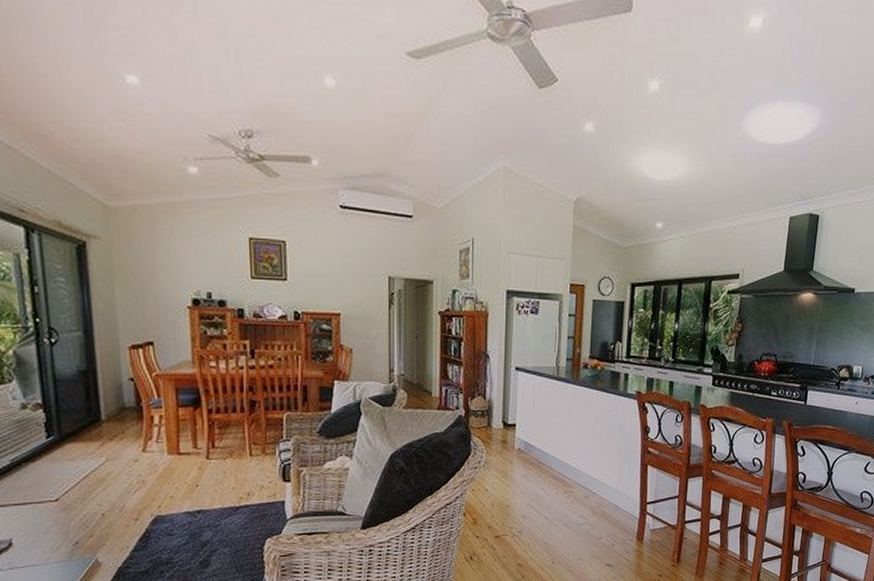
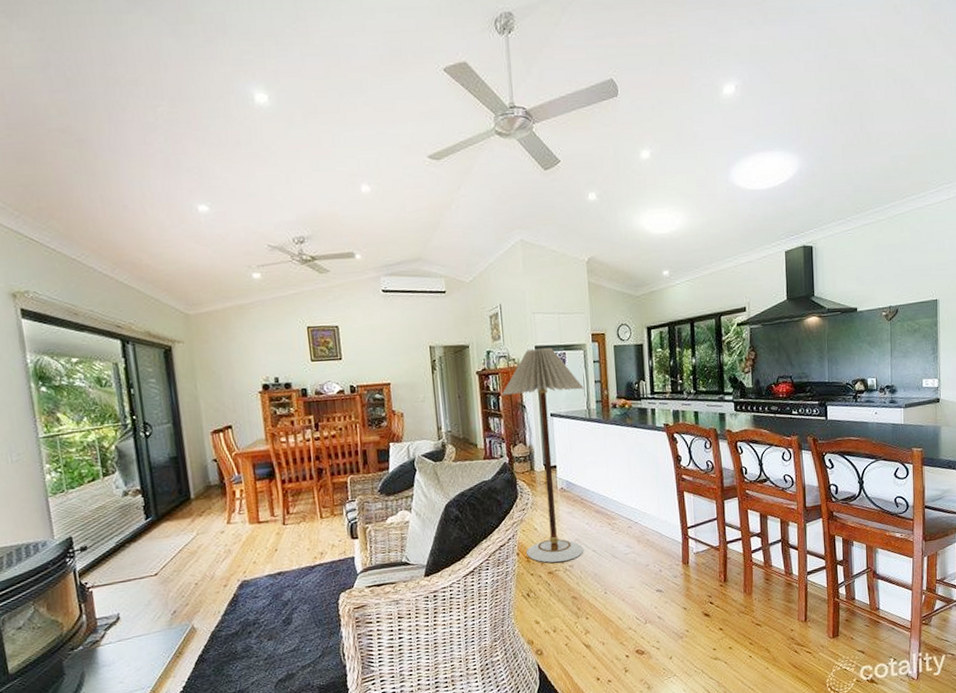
floor lamp: none [464,293,555,527] -> present [501,347,584,563]

